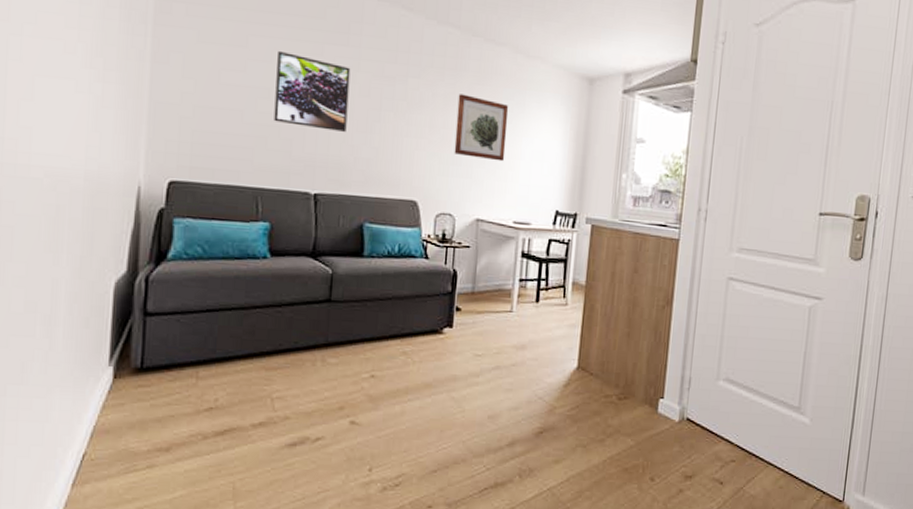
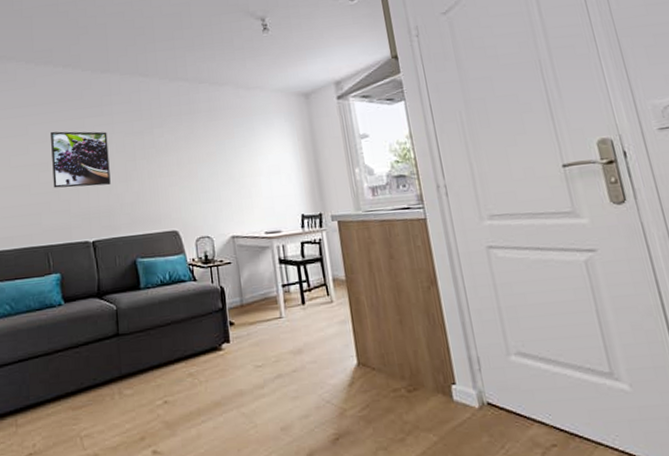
wall art: present [454,94,509,162] -> none [196,131,246,184]

